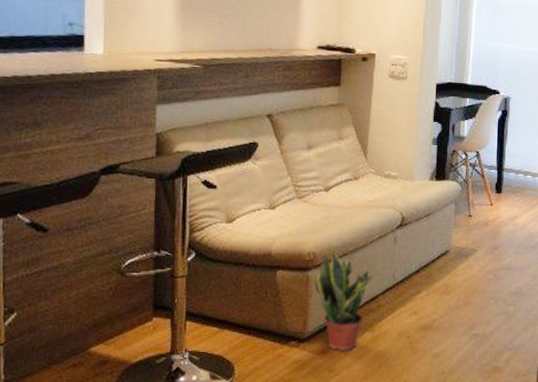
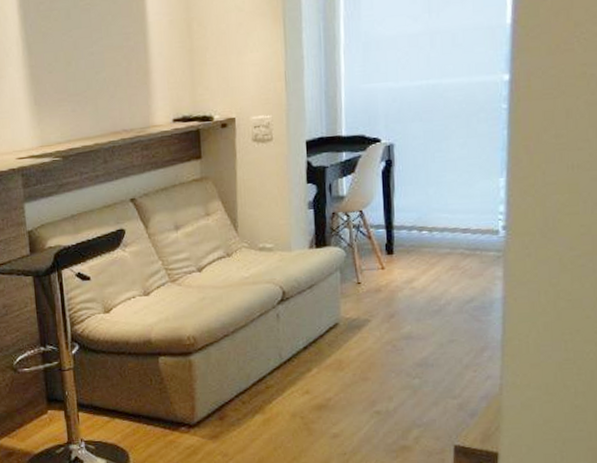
potted plant: present [314,249,374,350] -> none [197,331,258,435]

